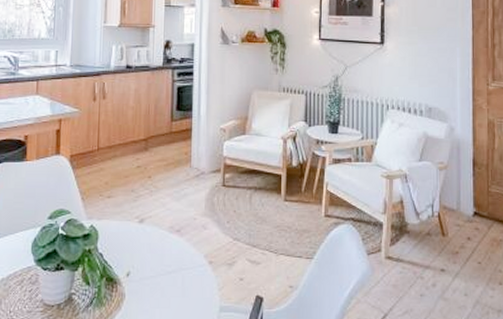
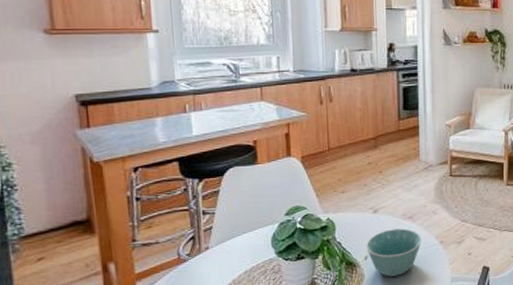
bowl: none [129,243,189,299] -> present [366,228,422,277]

